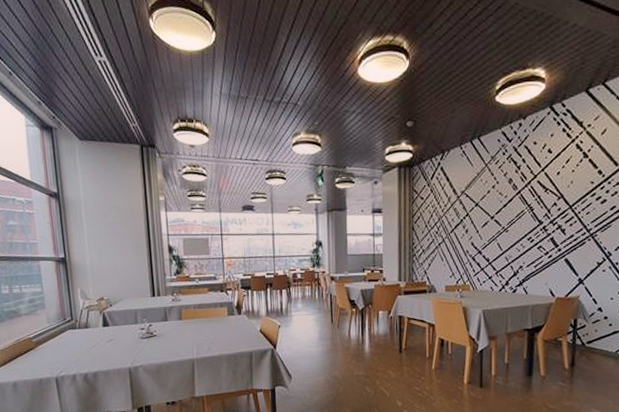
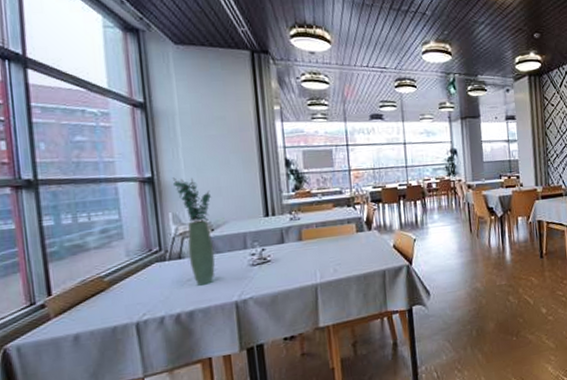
vase: none [80,258,113,352] -> present [173,177,215,286]

